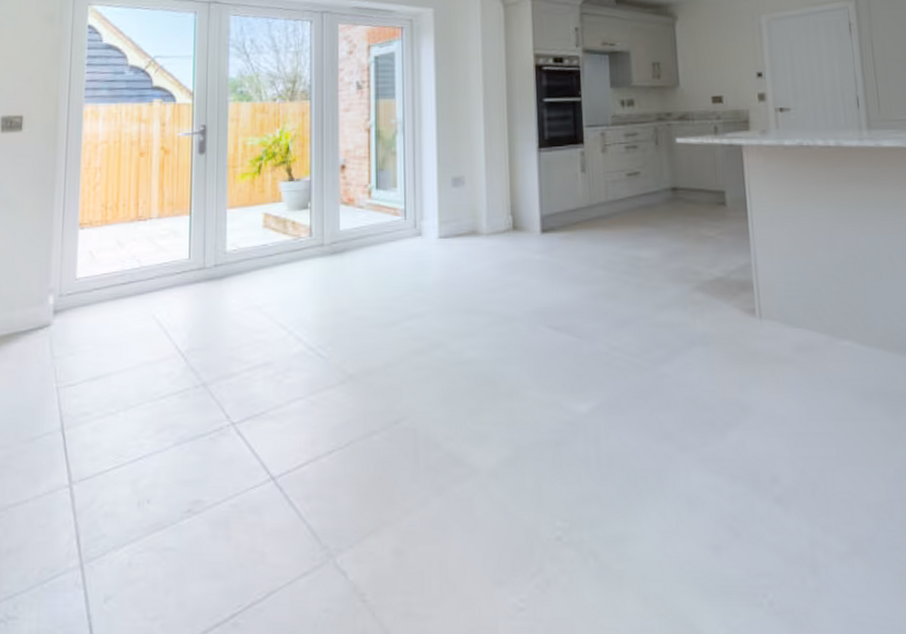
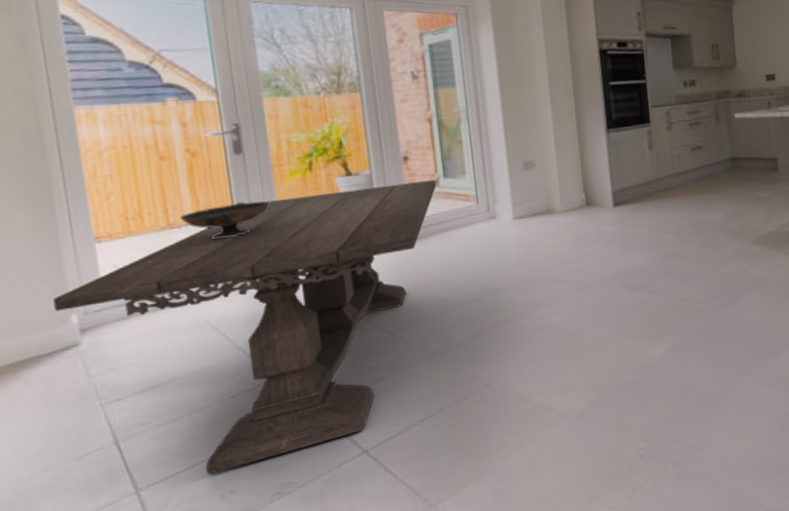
dining table: none [38,190,369,477] -> present [53,179,437,474]
decorative bowl: none [146,199,222,235] -> present [179,200,271,240]

